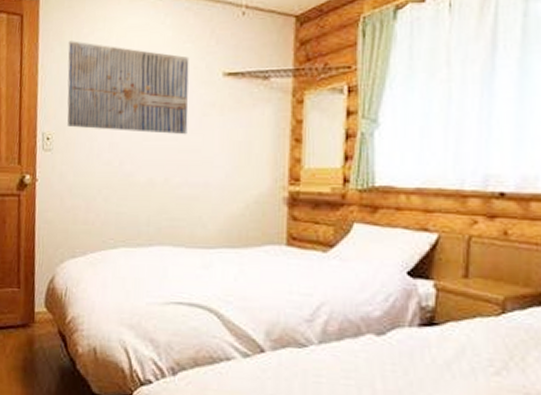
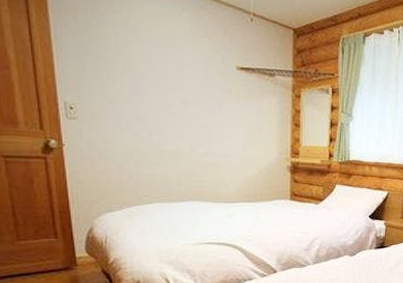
wall art: present [67,41,189,135] -> none [83,18,209,115]

